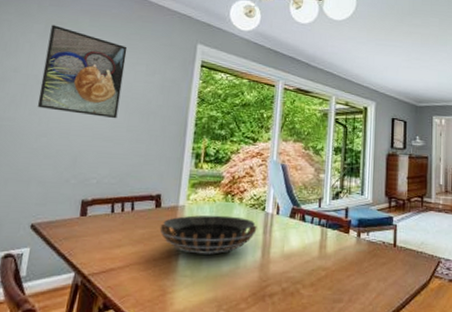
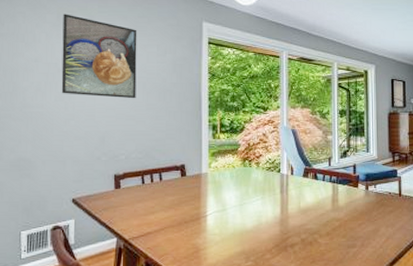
decorative bowl: present [159,215,257,255] -> none [187,179,274,215]

